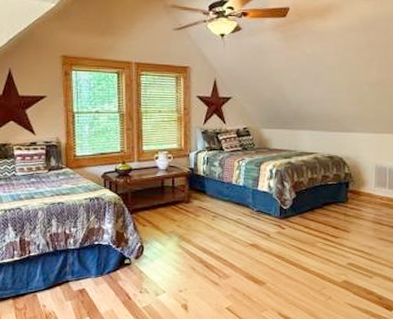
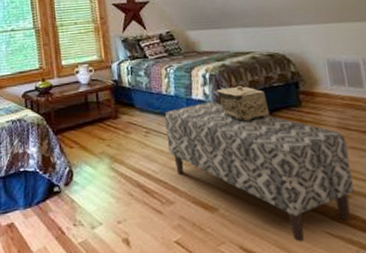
bench: none [231,193,377,311] -> present [164,101,355,242]
decorative box: none [280,182,321,212] -> present [217,86,270,122]

